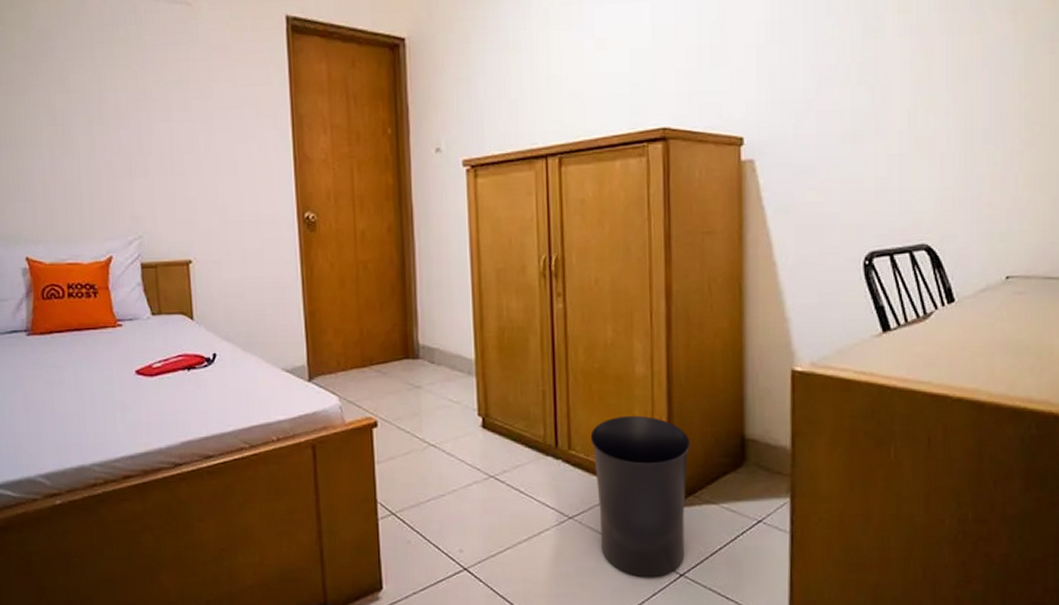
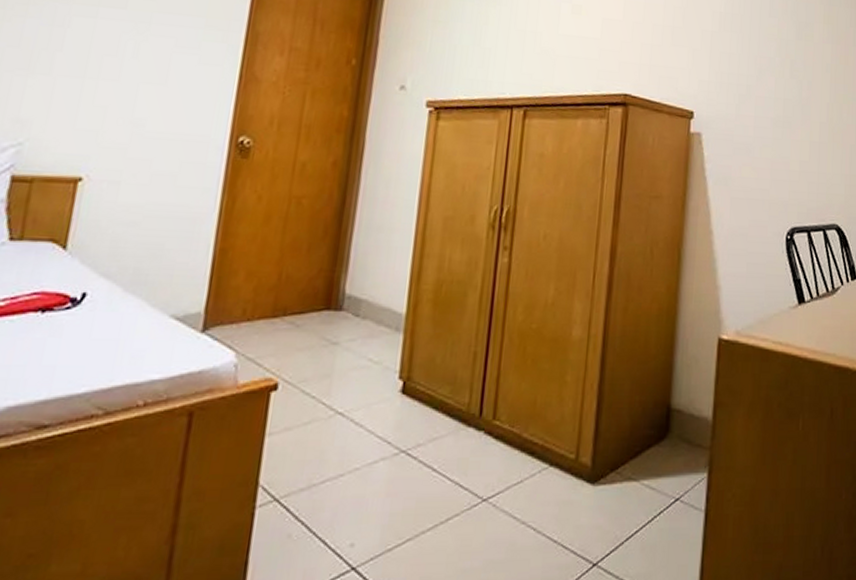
waste bin: present [590,415,691,578] -> none [513,382,619,570]

